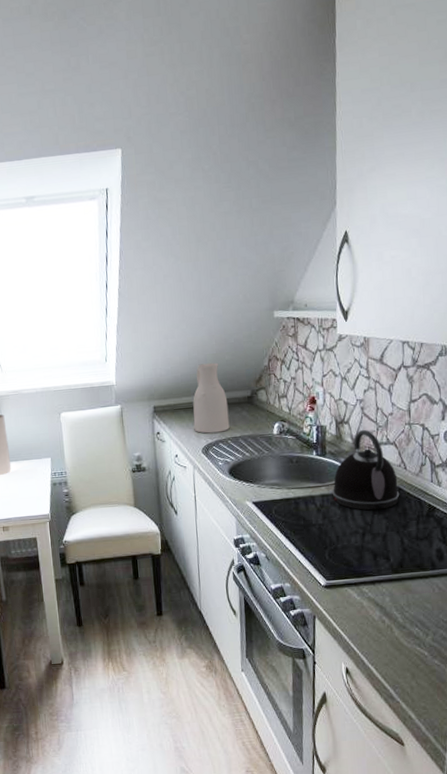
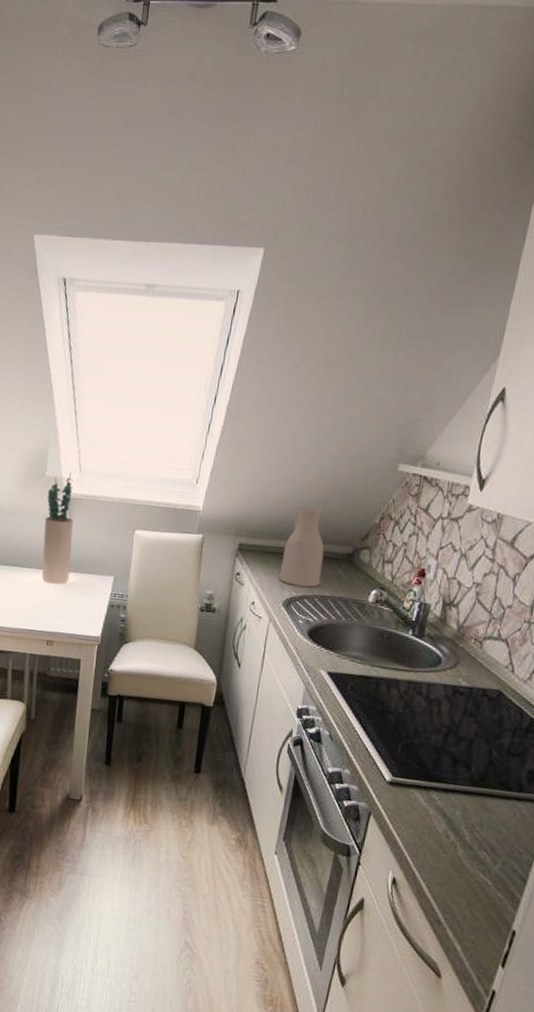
kettle: present [332,429,400,511] -> none [420,617,501,712]

